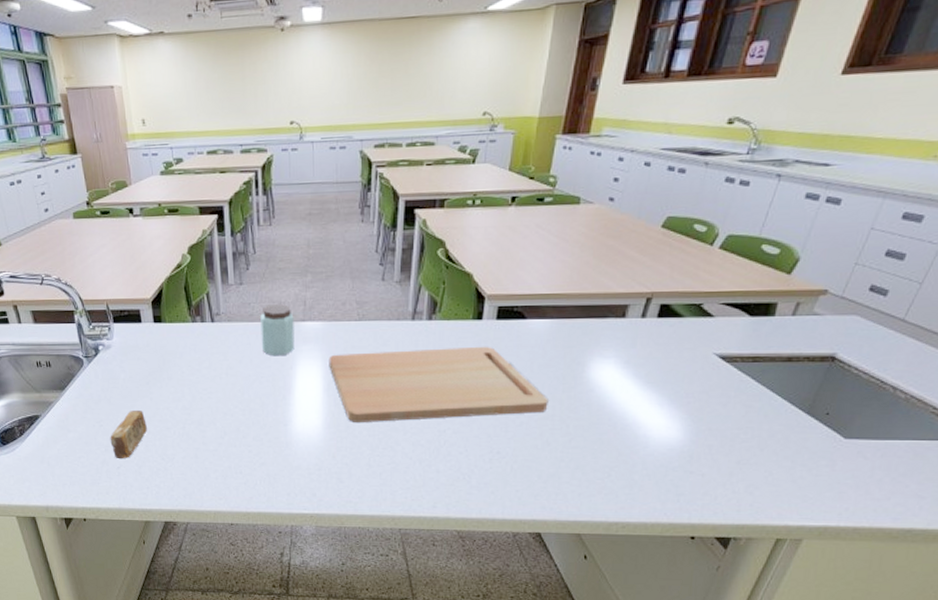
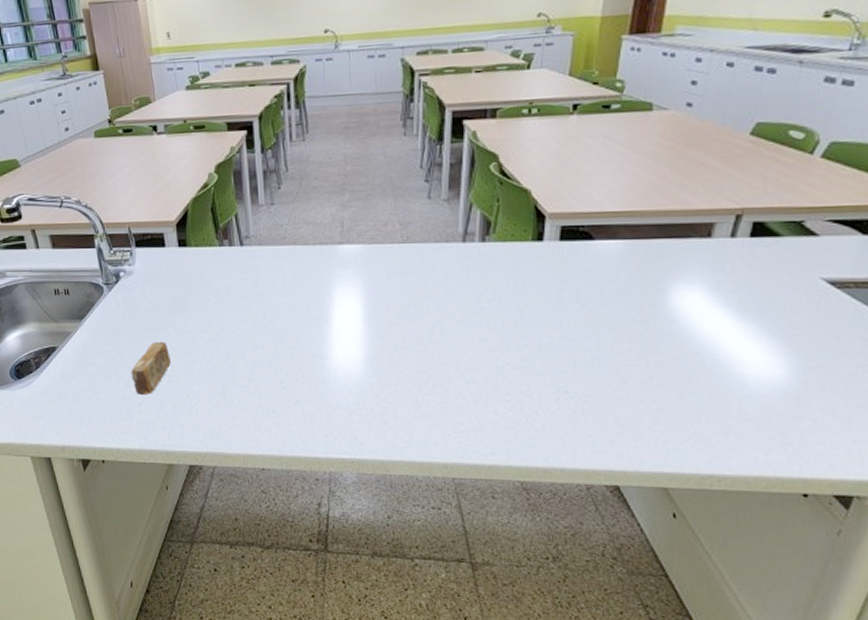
peanut butter: present [260,303,295,357] -> none [293,224,332,283]
cutting board: present [329,346,548,424] -> none [369,270,623,358]

